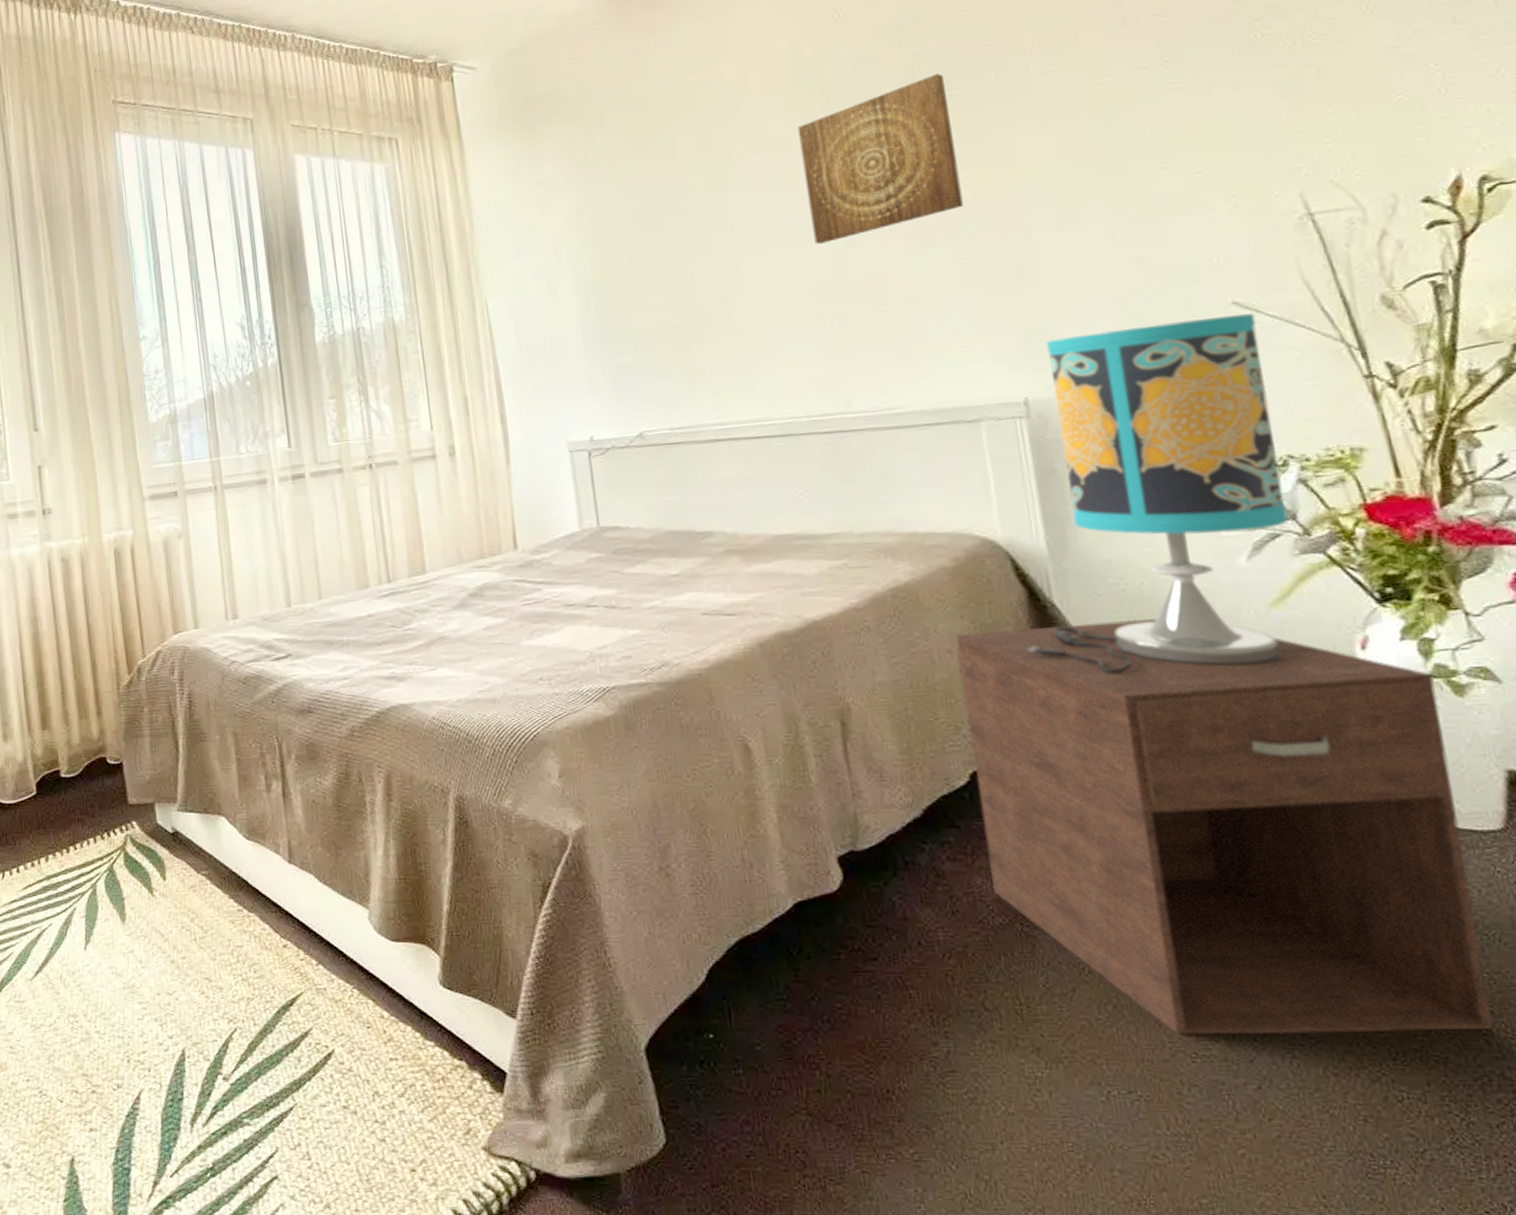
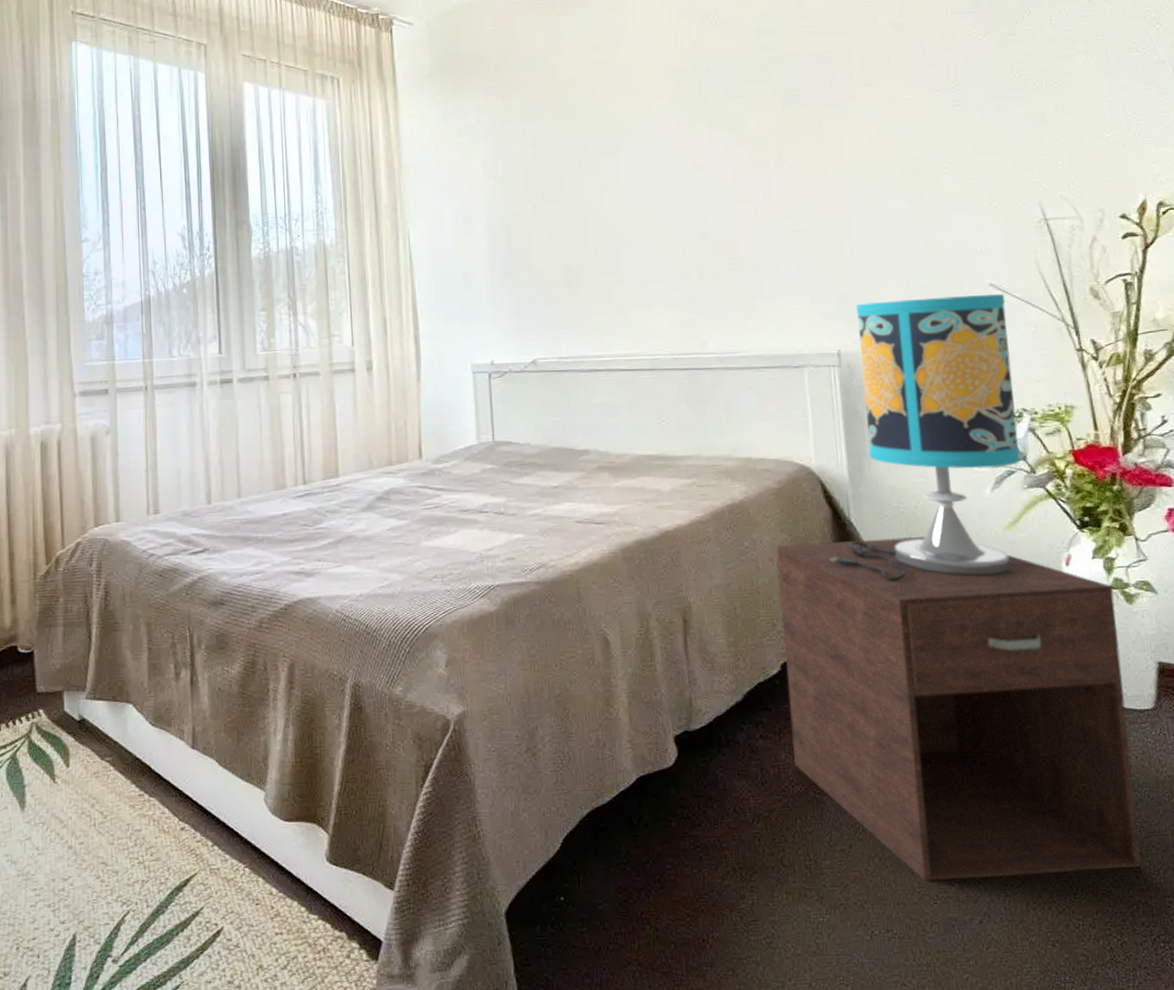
wall art: present [797,74,964,244] -> none [676,76,801,208]

